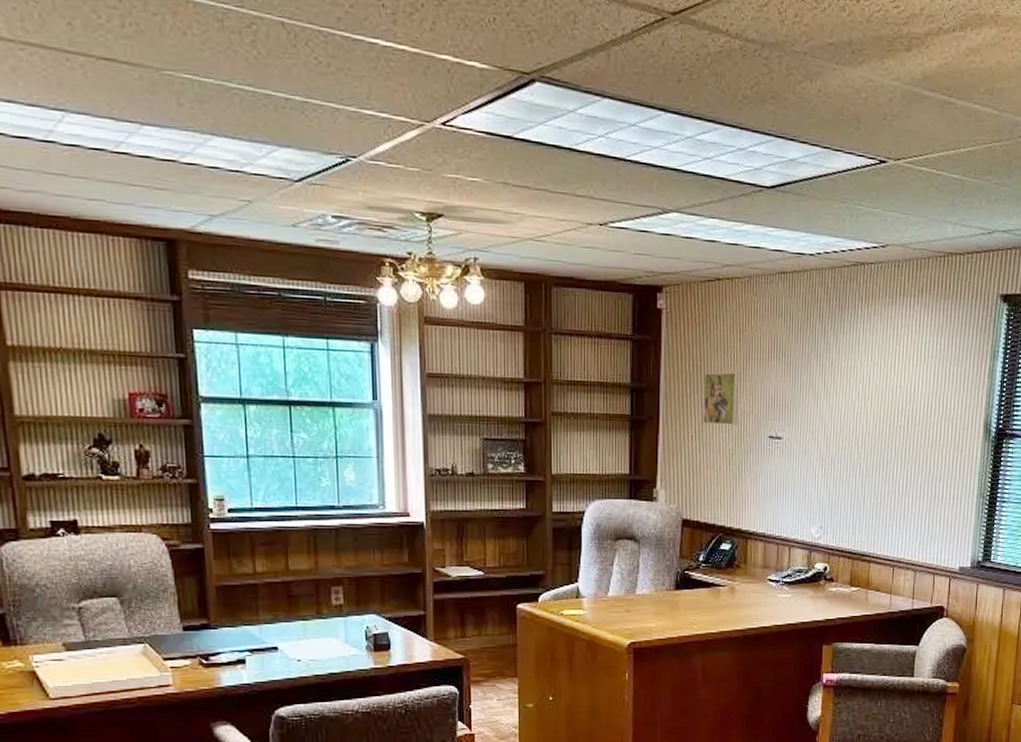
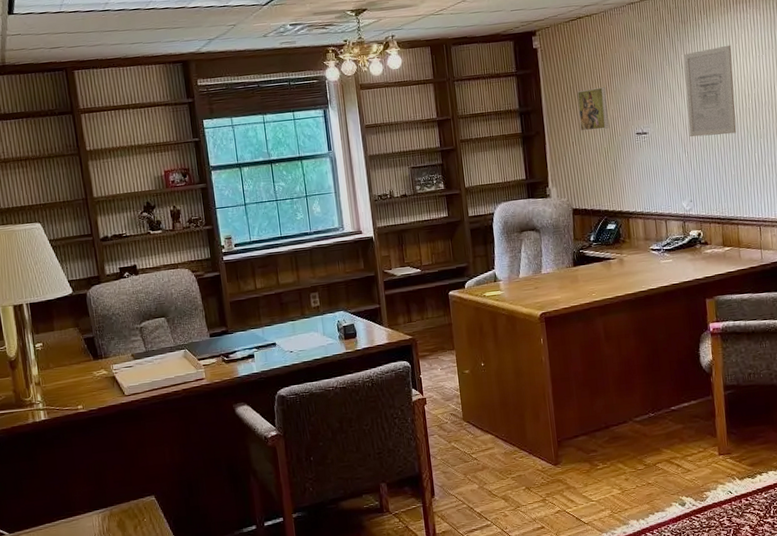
wall art: none [830,345,891,454] -> present [684,45,737,138]

